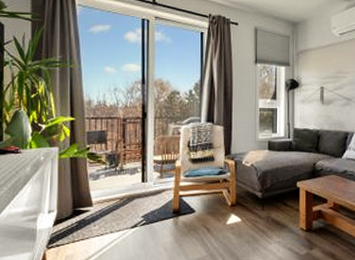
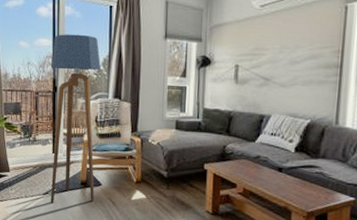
floor lamp: none [139,59,192,237] -> present [50,34,101,204]

